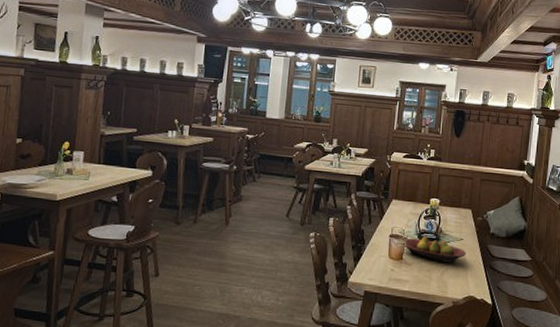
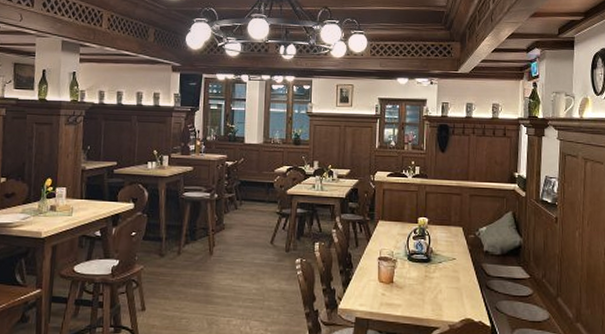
fruit bowl: present [403,236,467,263] -> none [393,257,460,284]

